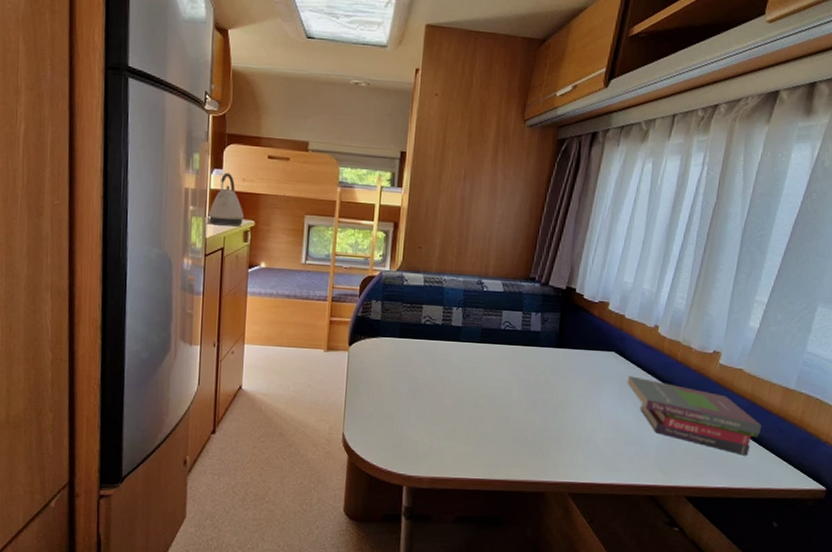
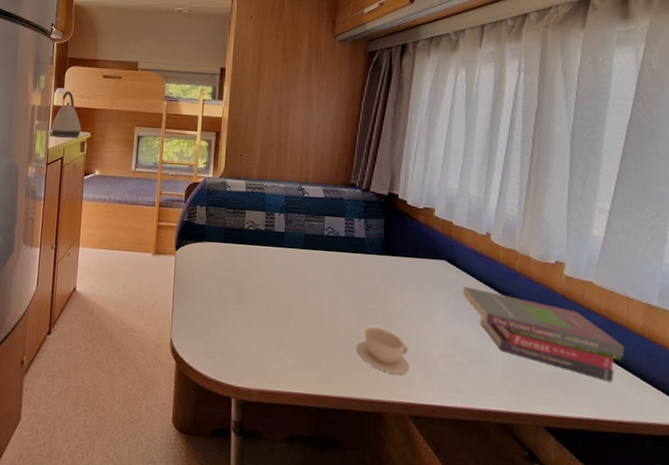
teacup: none [525,415,574,458] -> present [356,327,410,374]

